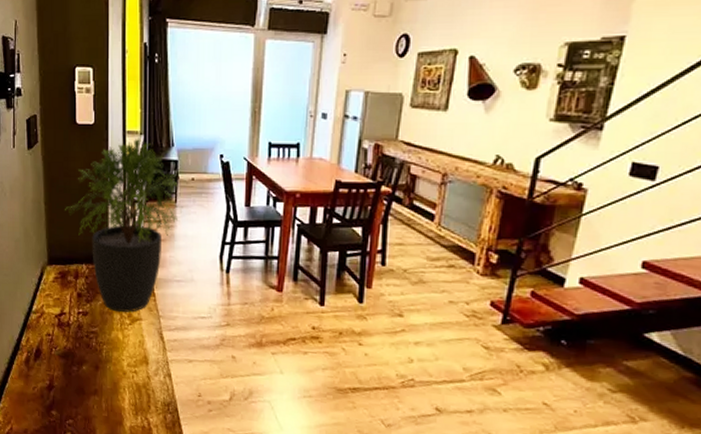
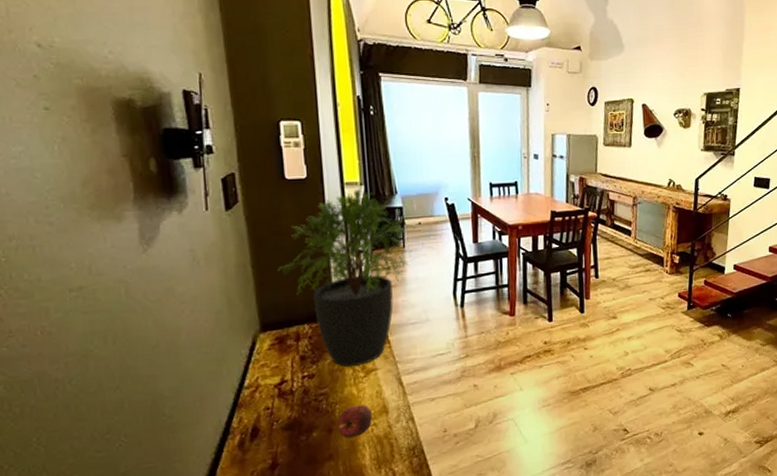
apple: none [104,349,135,380] -> present [338,404,373,439]

